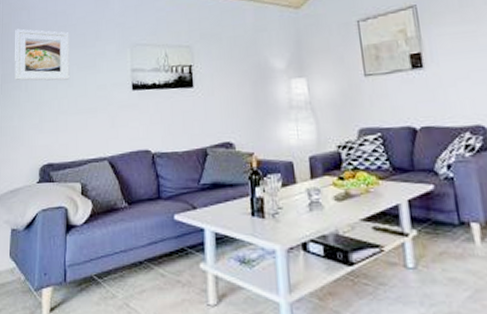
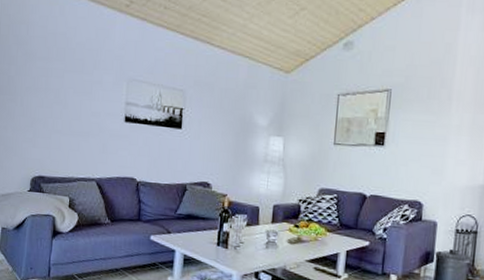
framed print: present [15,29,70,81] -> none [10,42,68,102]

